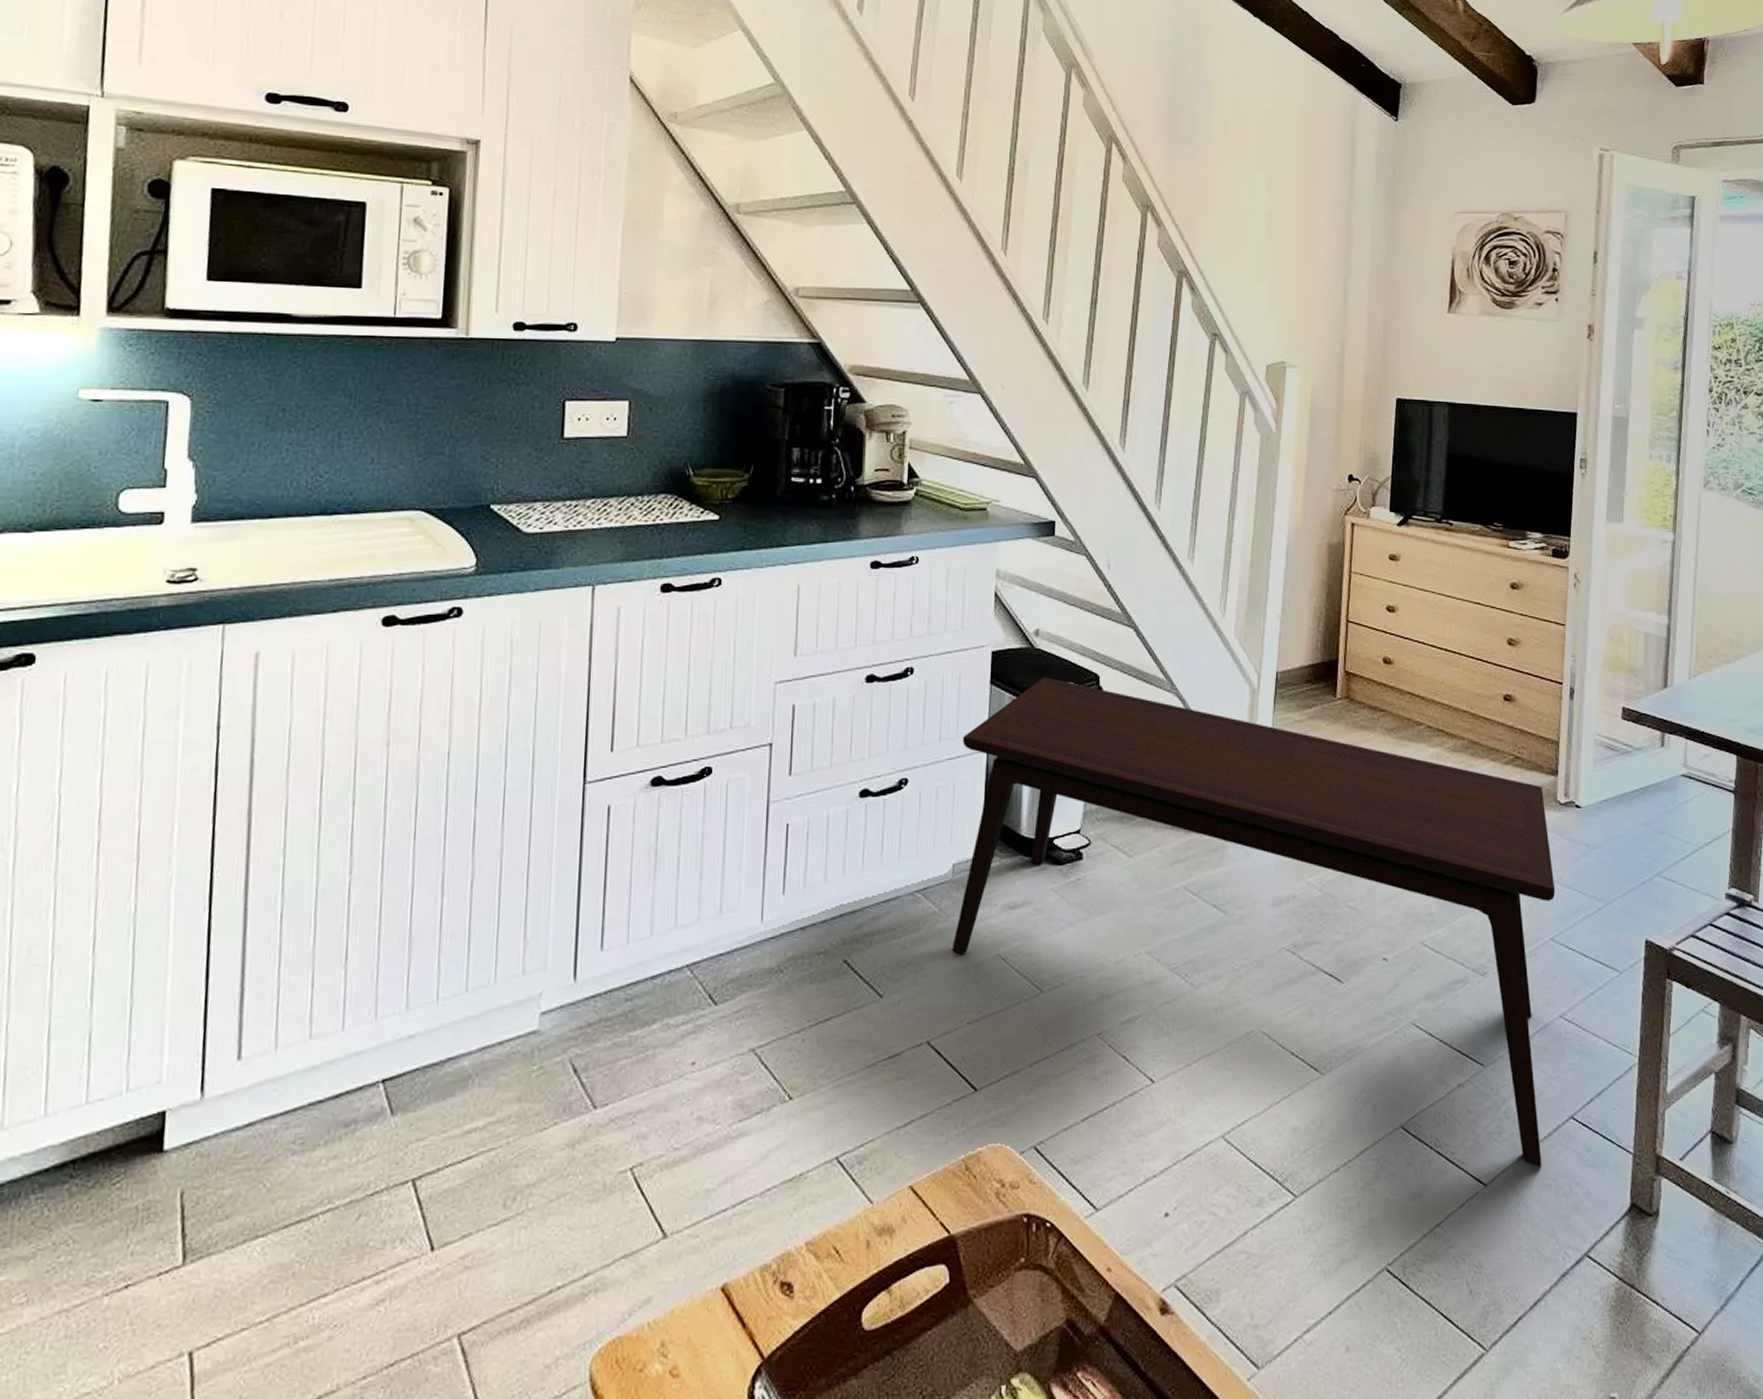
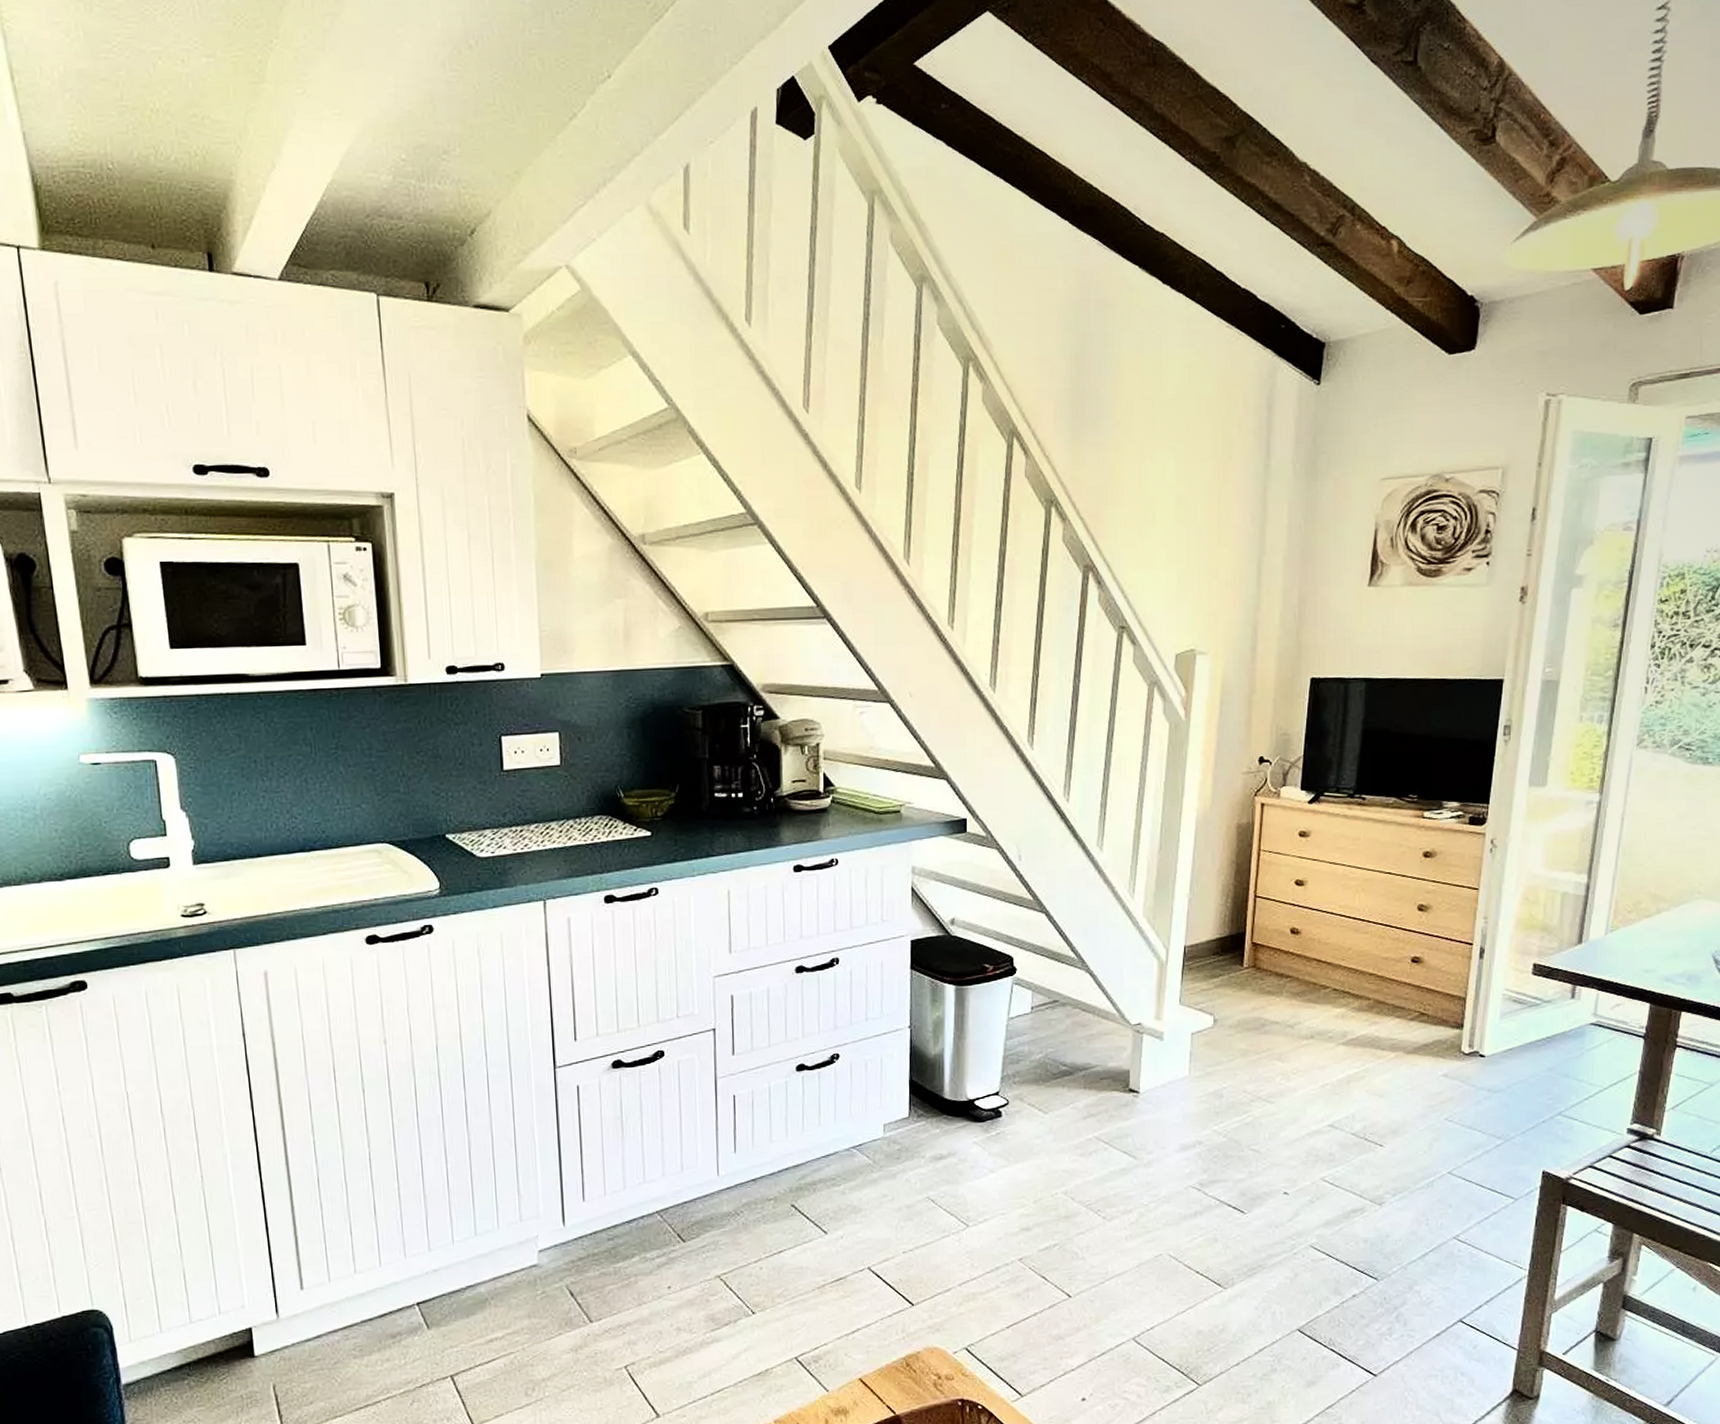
coffee table: present [951,677,1556,1167] -> none [885,961,1455,1361]

